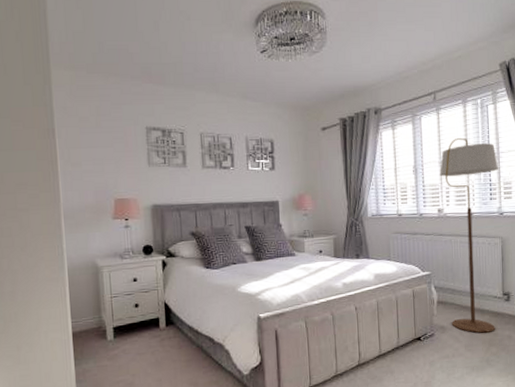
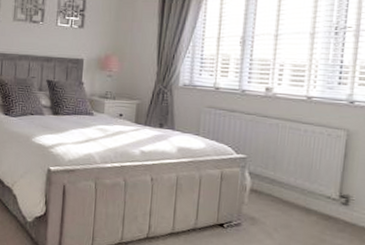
floor lamp: present [439,137,498,333] -> none [265,9,356,237]

